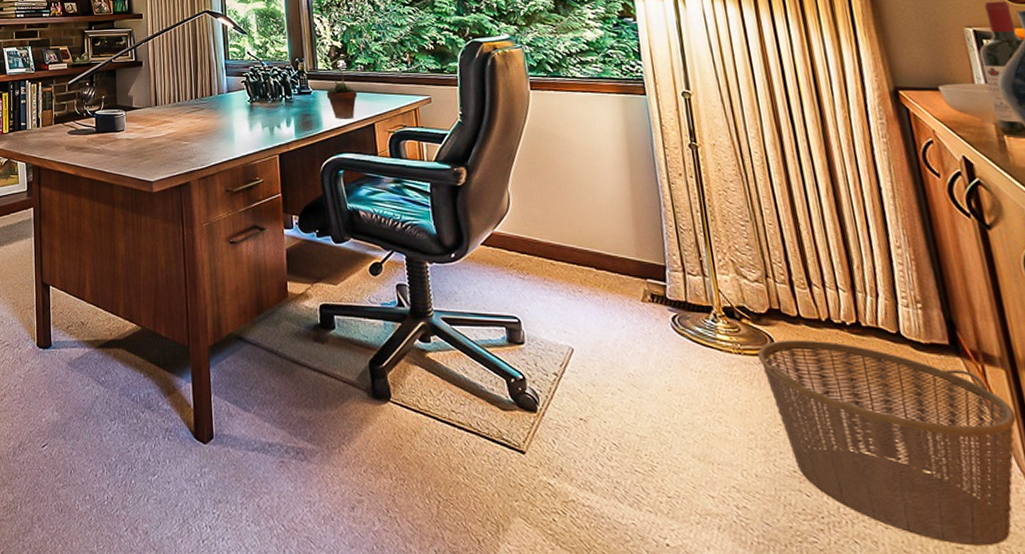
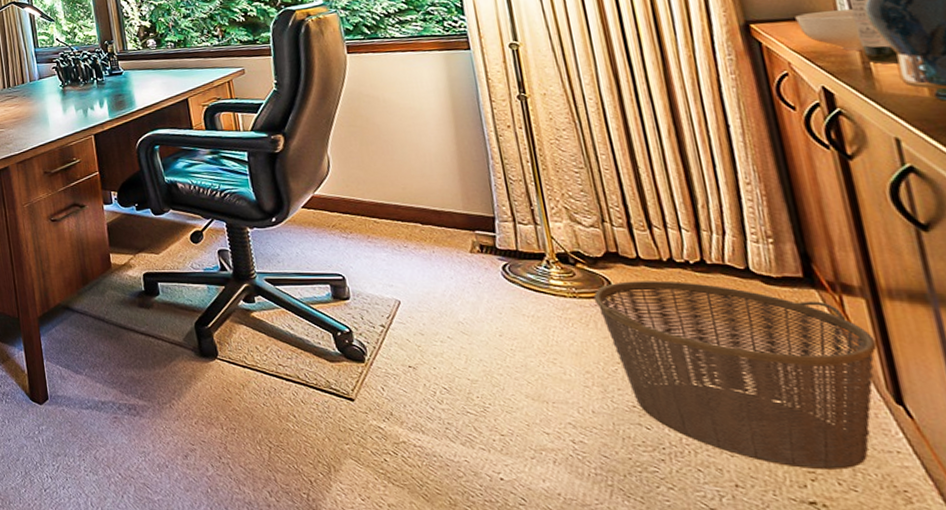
succulent plant: present [326,70,358,119] -> none [137,49,169,97]

